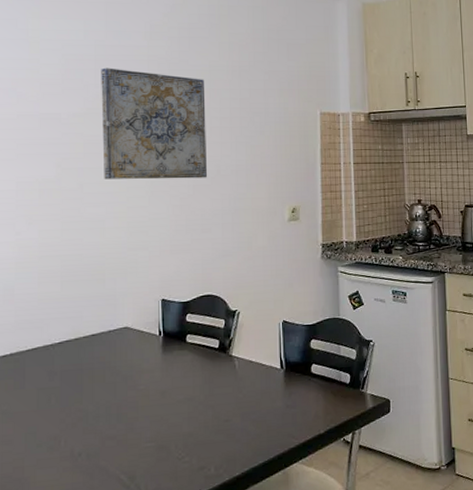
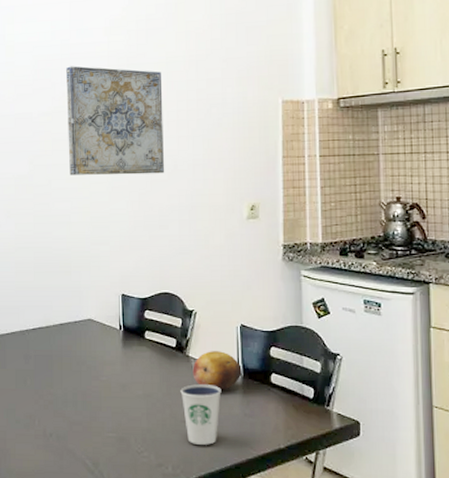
dixie cup: none [223,381,264,442] -> present [180,384,221,445]
fruit: none [236,348,284,386] -> present [193,351,242,390]

